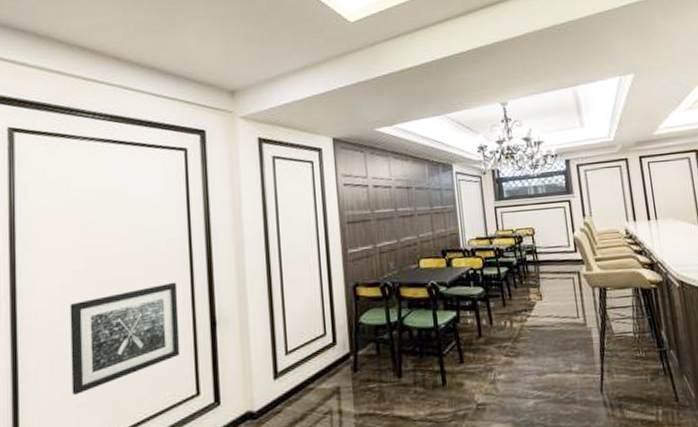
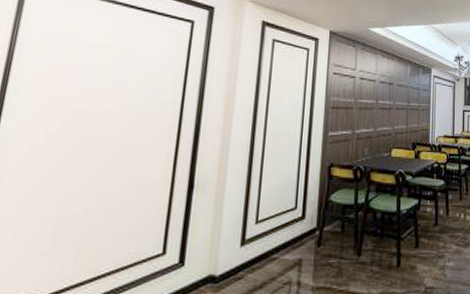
wall art: present [70,282,180,395] -> none [35,142,163,242]

